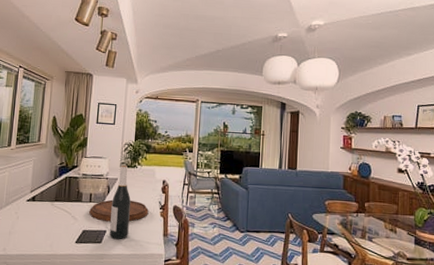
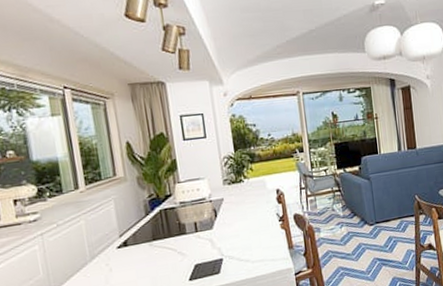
cutting board: present [89,199,149,222] -> none [197,218,267,250]
wine bottle: present [110,165,131,240] -> none [222,181,249,266]

